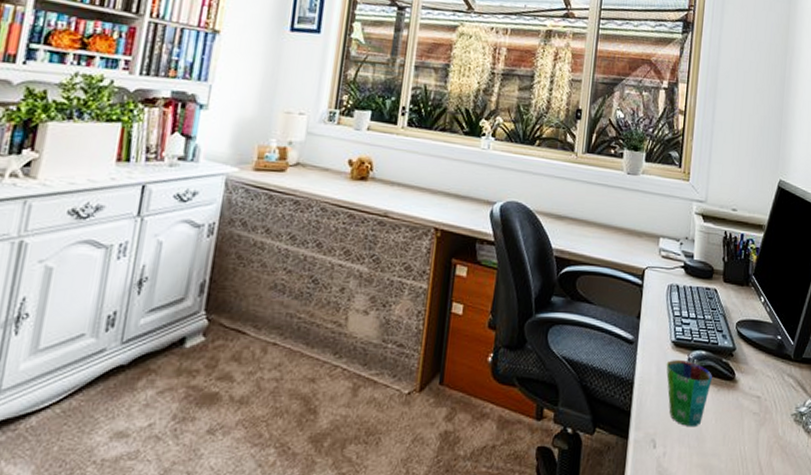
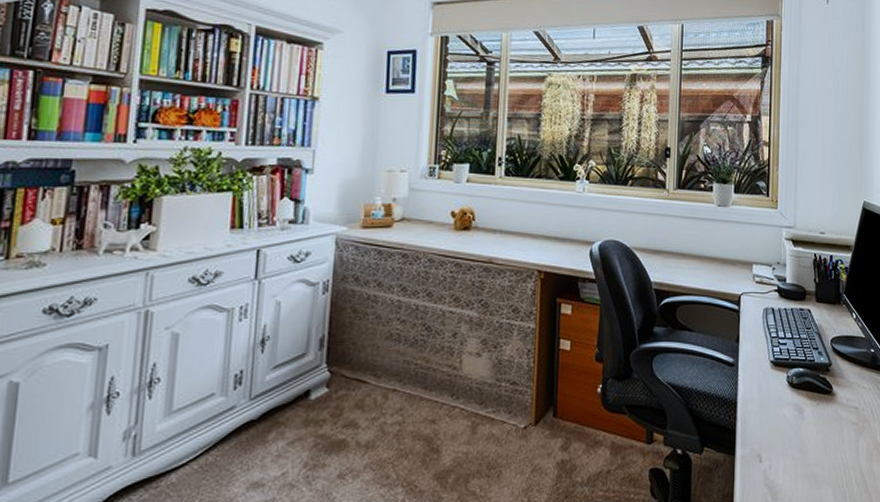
cup: present [666,360,713,428] -> none [766,378,812,441]

